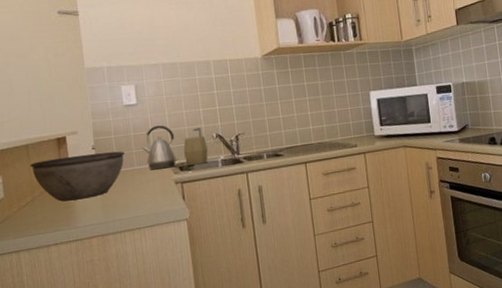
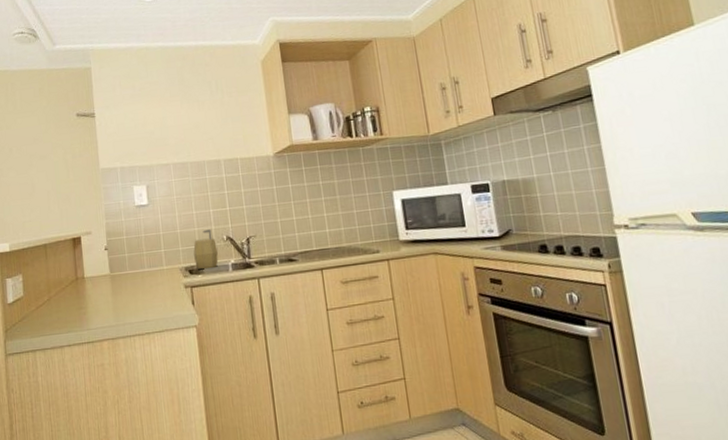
bowl: present [30,151,126,202] -> none [47,252,136,302]
kettle: present [142,125,179,170] -> none [153,226,189,273]

